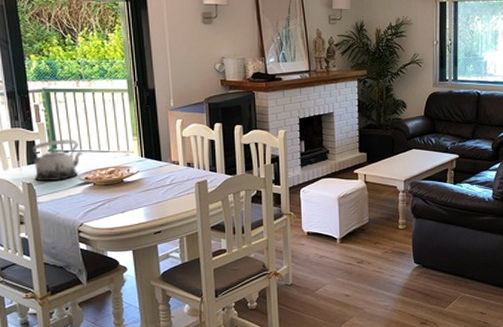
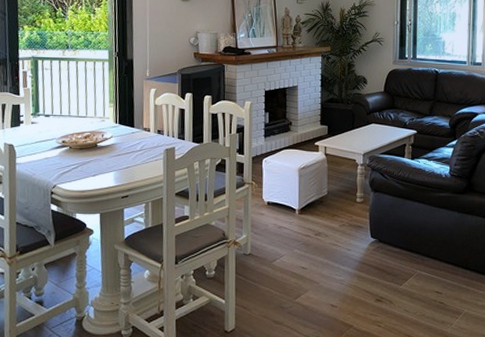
teapot: present [32,139,83,182] -> none [16,104,62,144]

